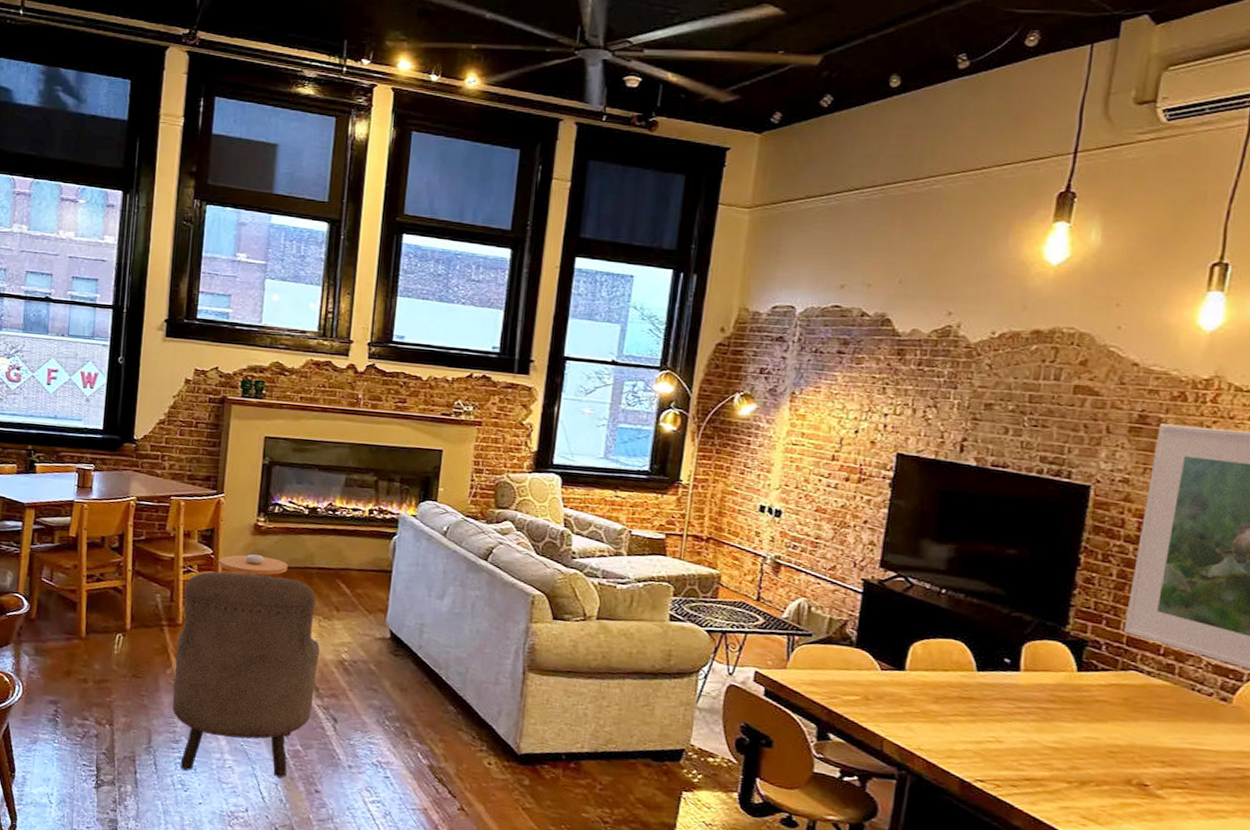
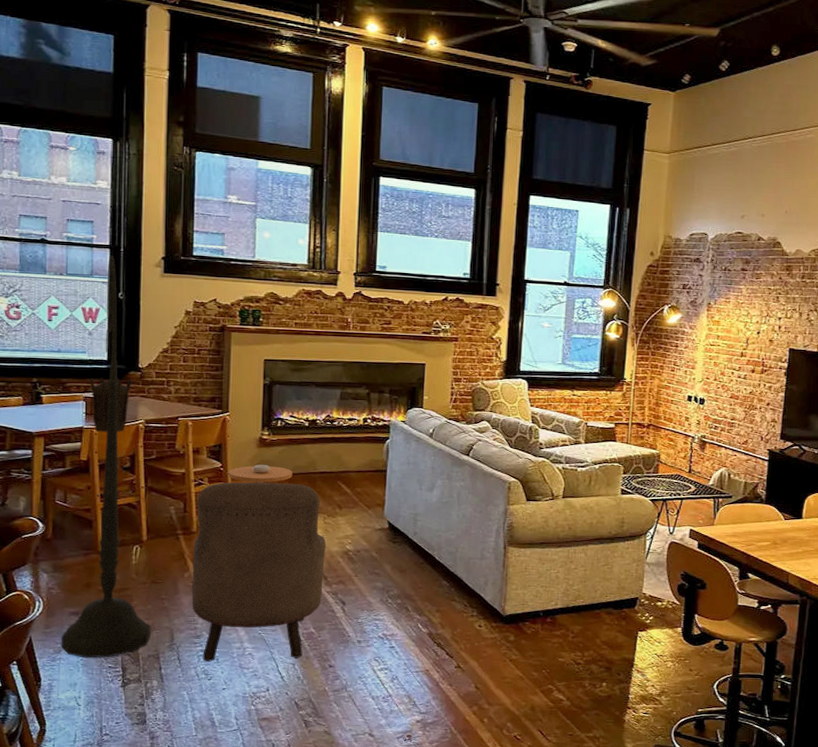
floor lamp: none [38,317,129,754] -> present [62,256,151,658]

